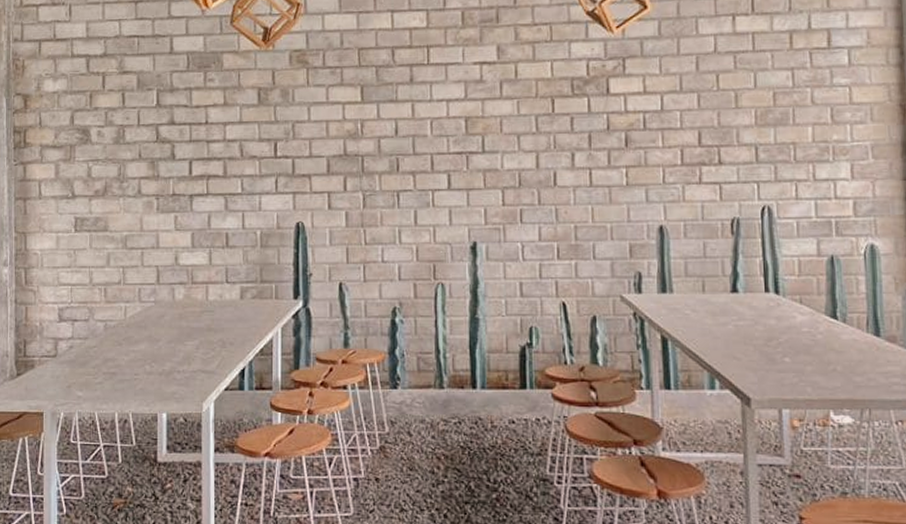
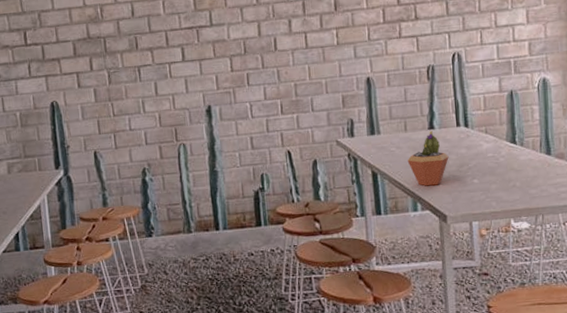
potted cactus: none [704,294,755,360] -> present [407,131,449,186]

